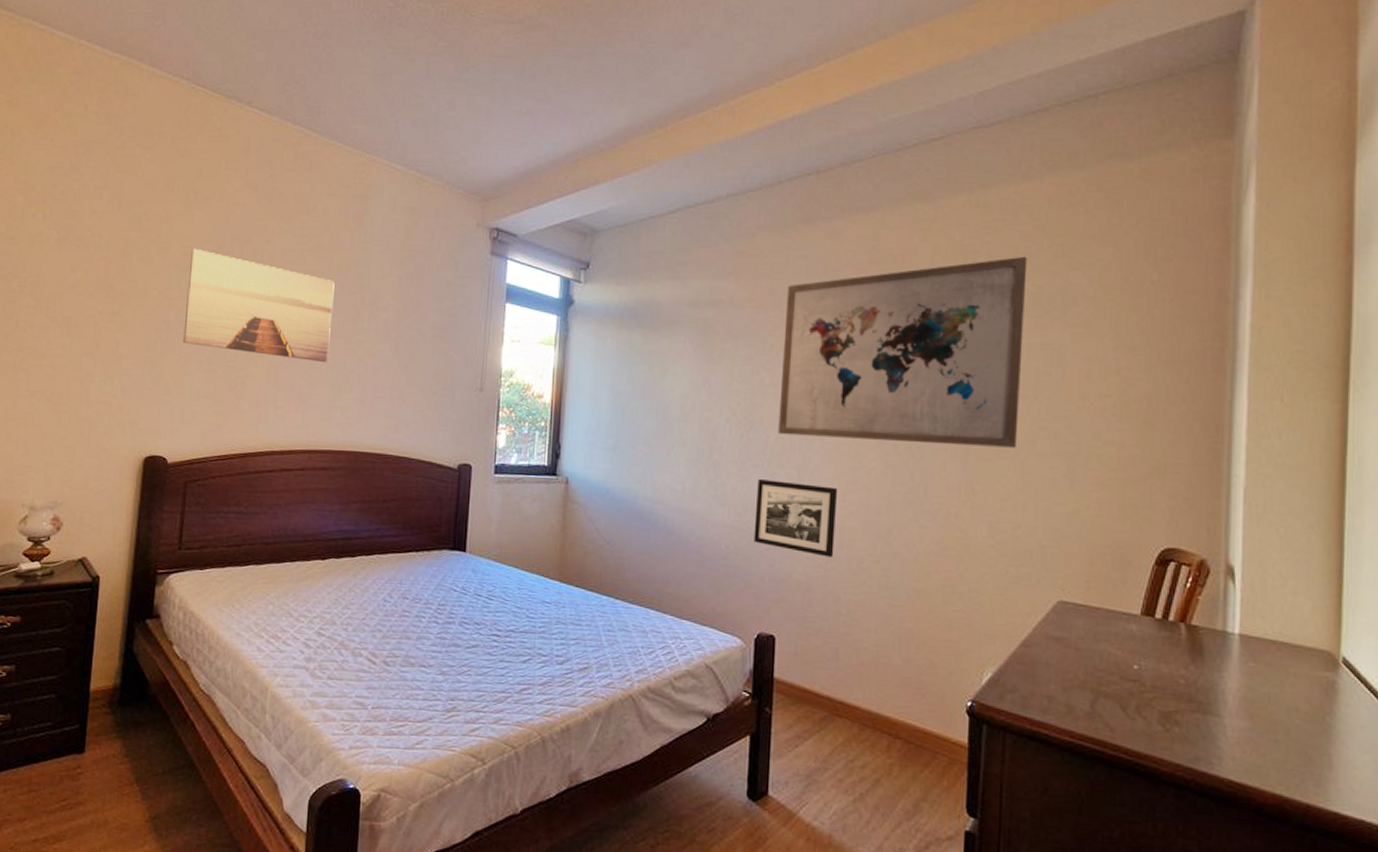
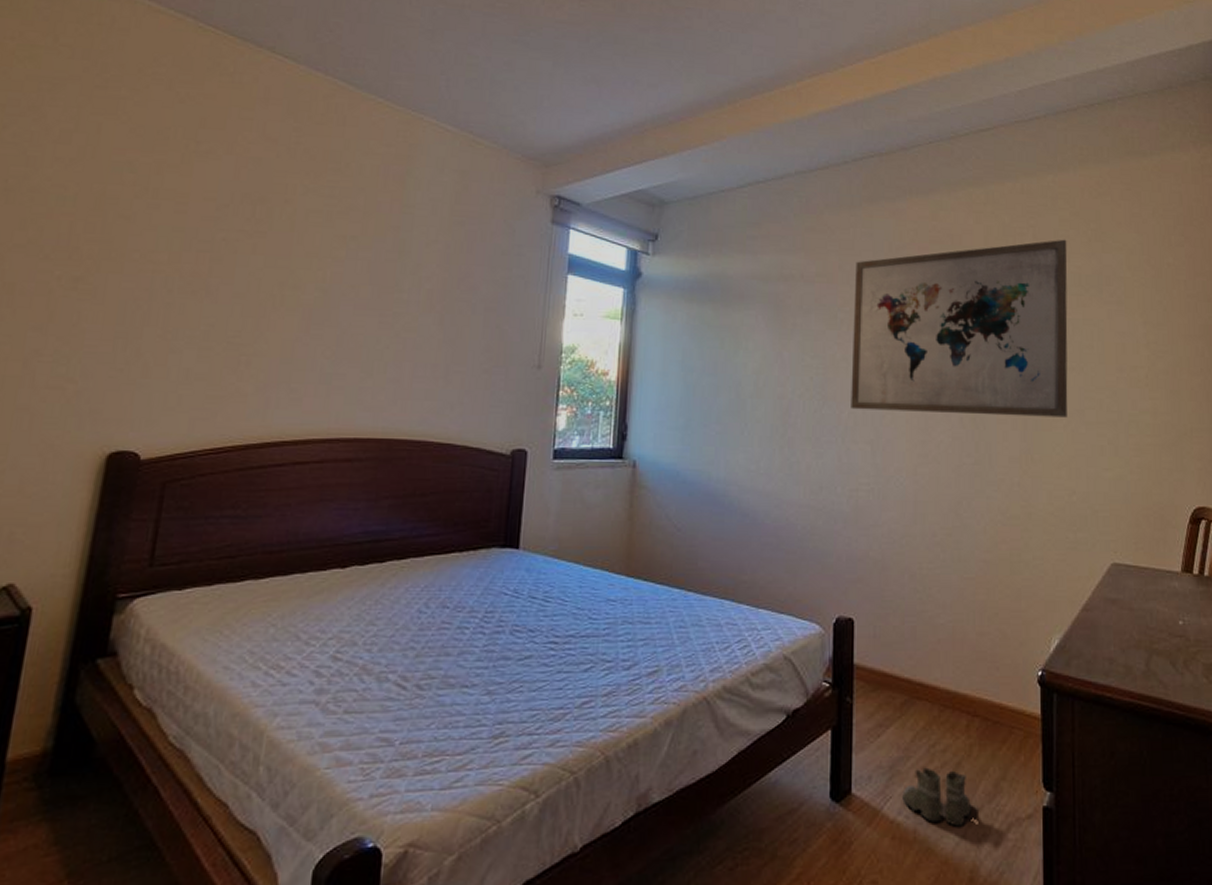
wall art: present [183,248,335,363] -> none [170,205,369,338]
picture frame: present [753,478,838,557] -> none [830,454,910,533]
boots: none [818,779,890,838] -> present [902,767,972,827]

